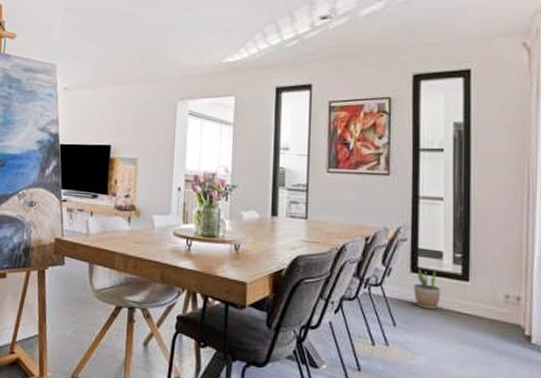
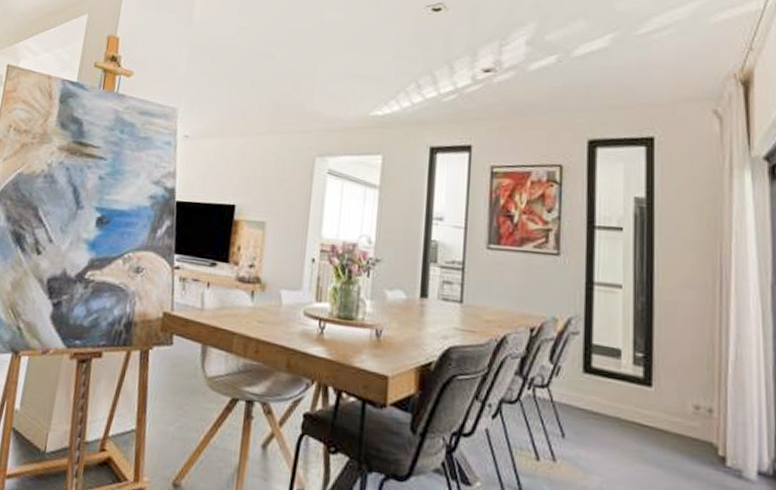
potted plant: present [414,268,440,310] -> none [587,368,618,419]

